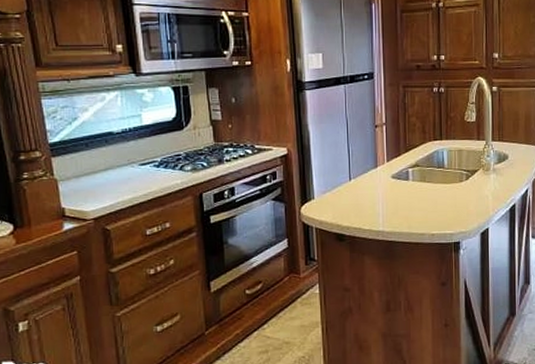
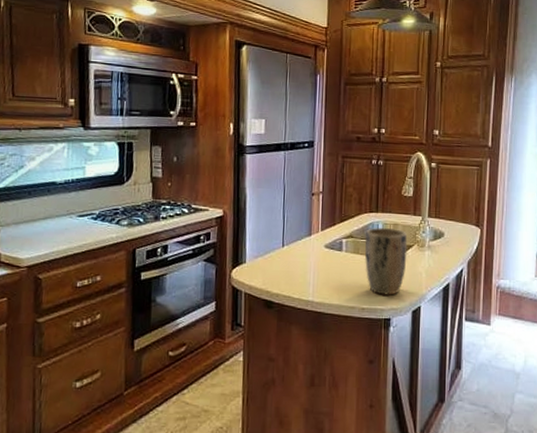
plant pot: none [430,154,473,220] -> present [364,227,408,295]

